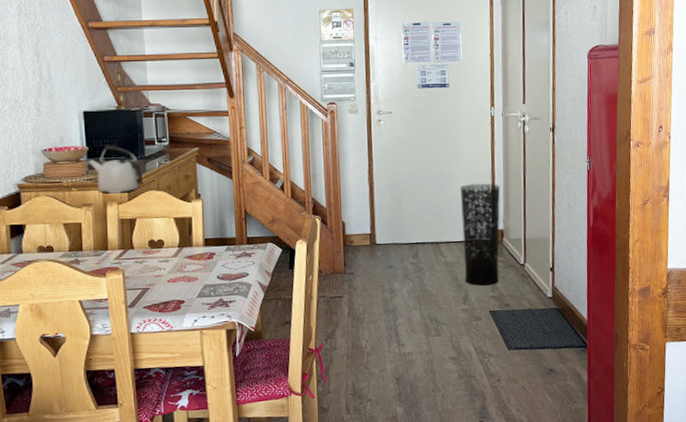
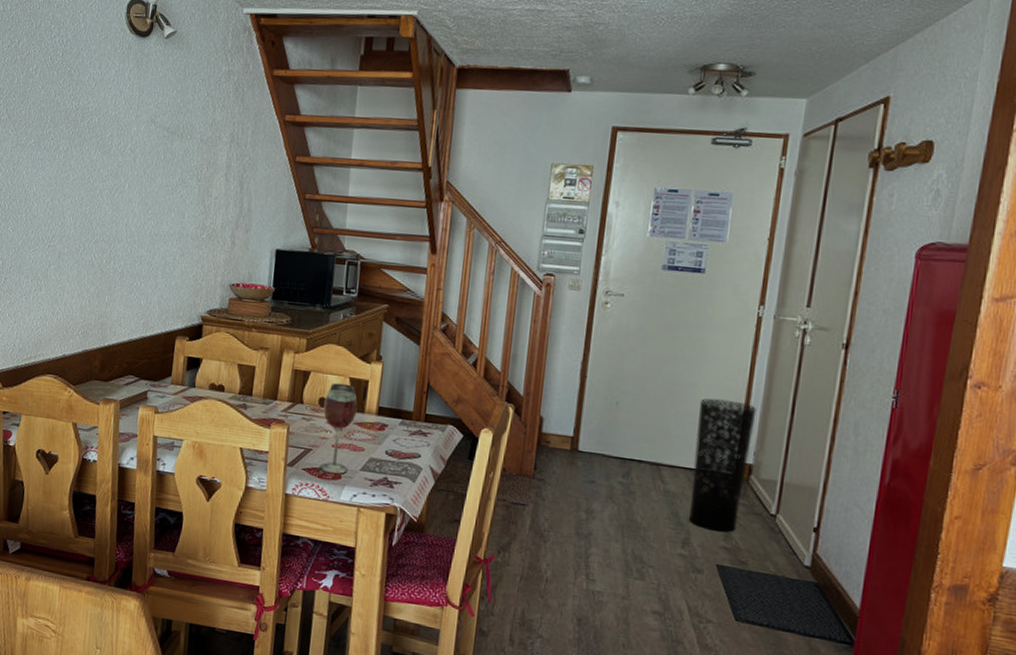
kettle: present [88,145,144,195] -> none [272,288,325,343]
wineglass: none [154,224,186,306] -> present [320,382,358,474]

